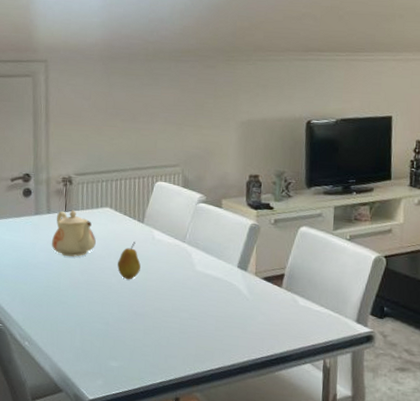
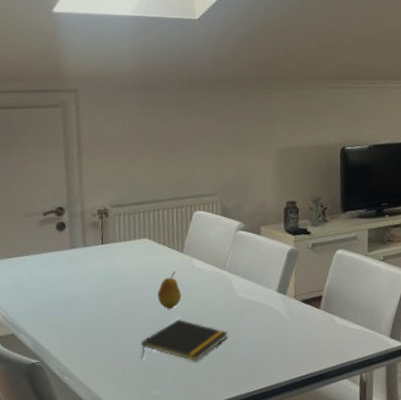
teapot: present [51,209,96,258] -> none [88,242,135,290]
notepad: none [99,291,186,335] -> present [141,319,228,362]

